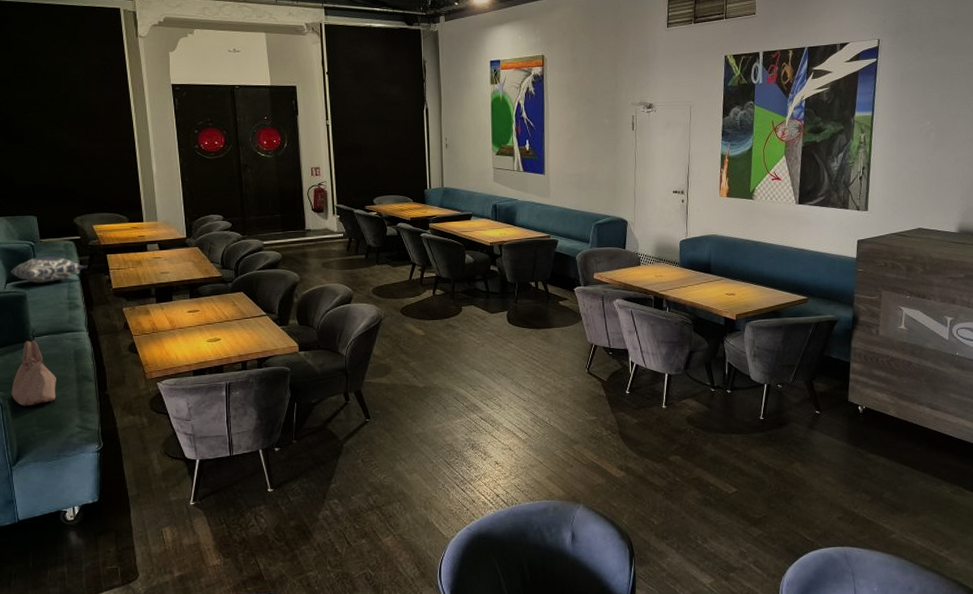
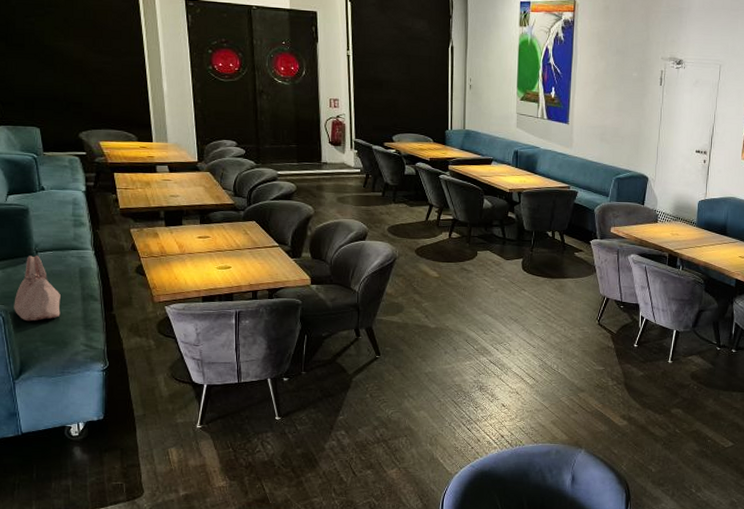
cushion: present [9,256,84,283] -> none [11,170,90,198]

